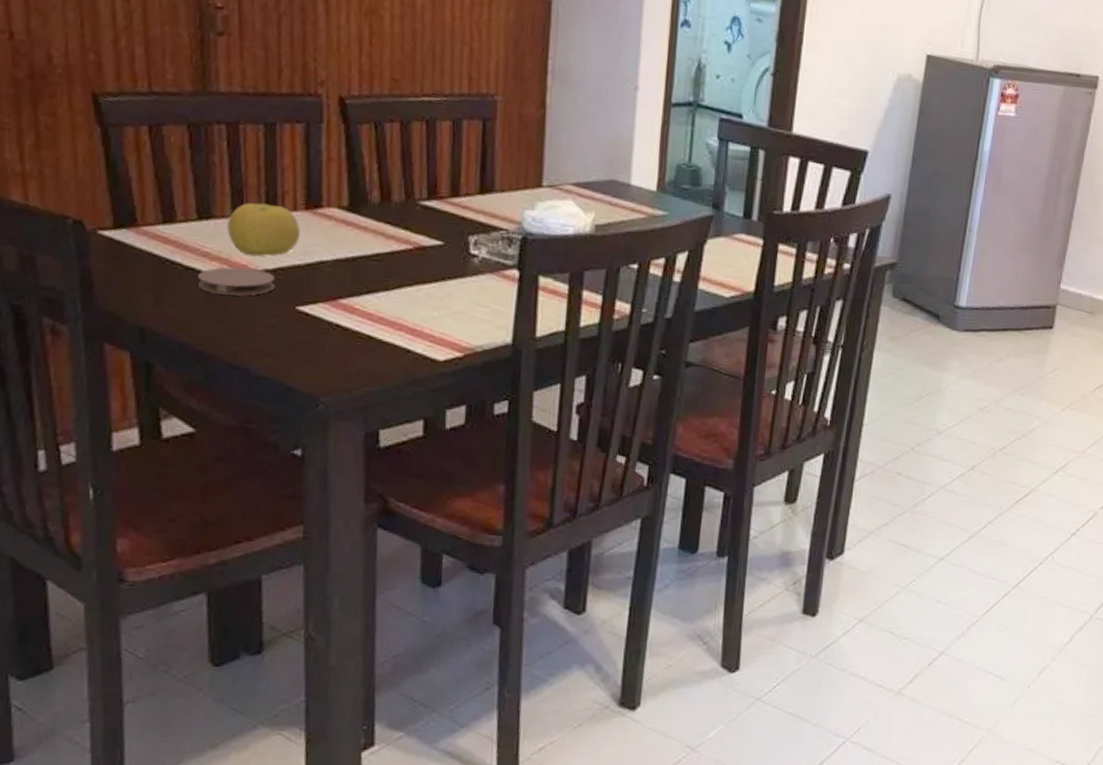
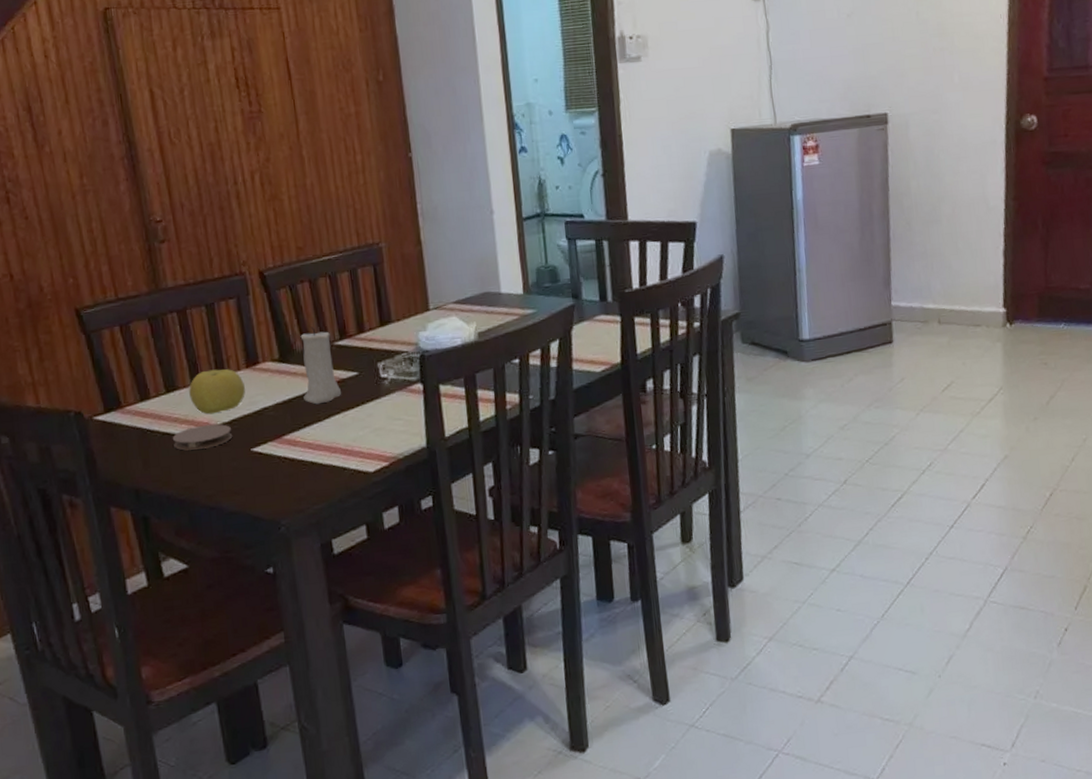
candle: none [371,176,420,271] -> present [300,326,342,405]

